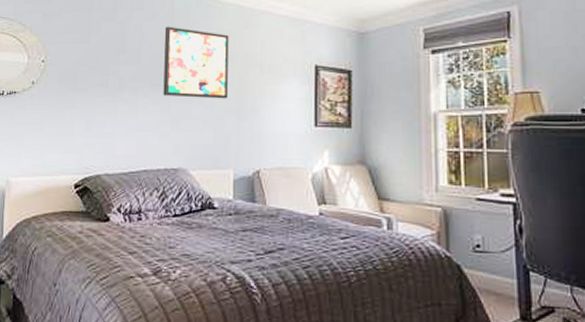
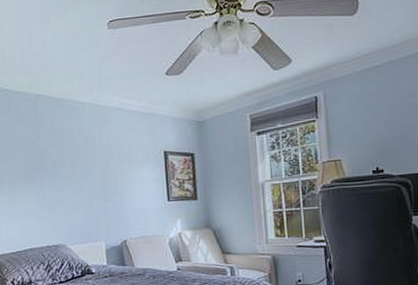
wall art: present [163,26,229,99] -> none [32,126,94,187]

